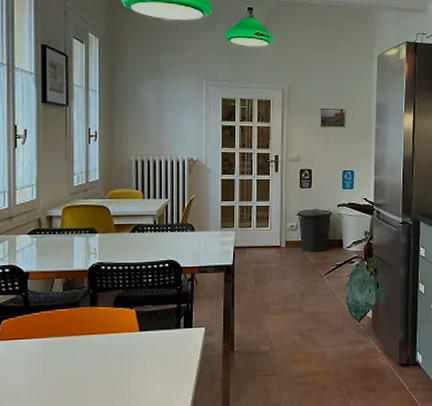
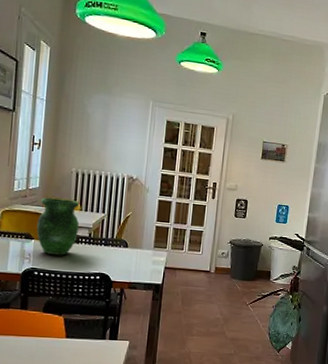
vase: none [100,189,143,247] -> present [36,197,79,255]

